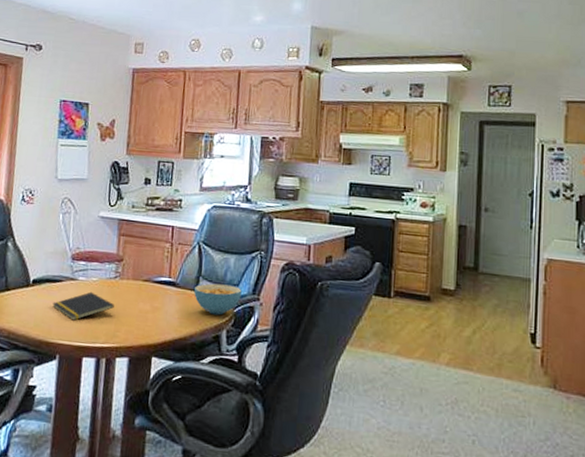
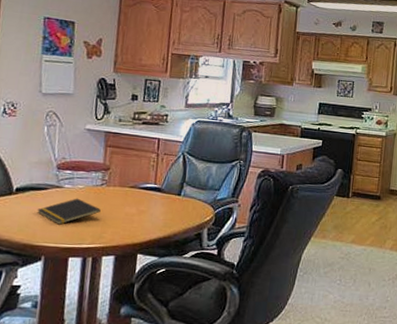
cereal bowl: present [193,283,242,316] -> none [178,188,222,216]

